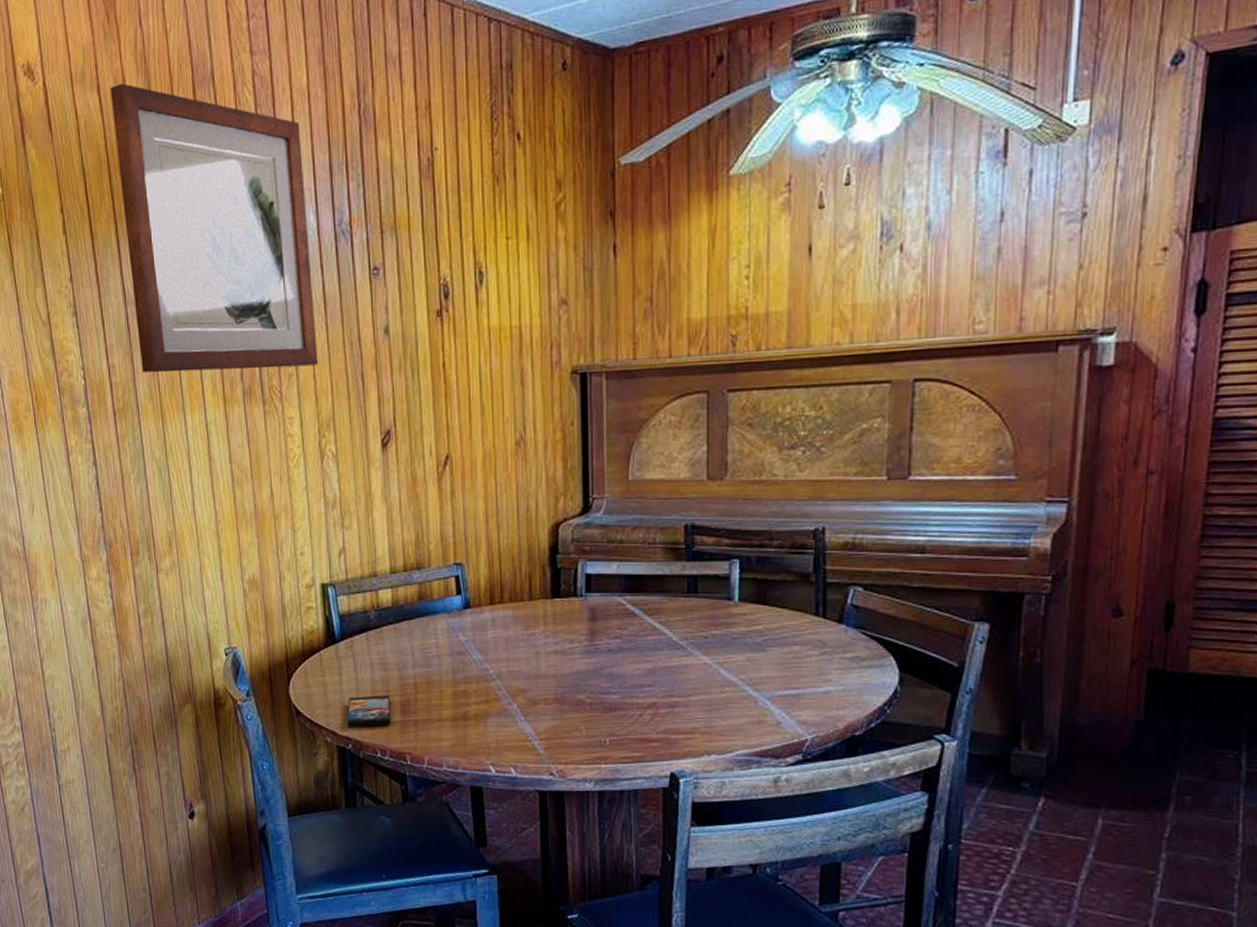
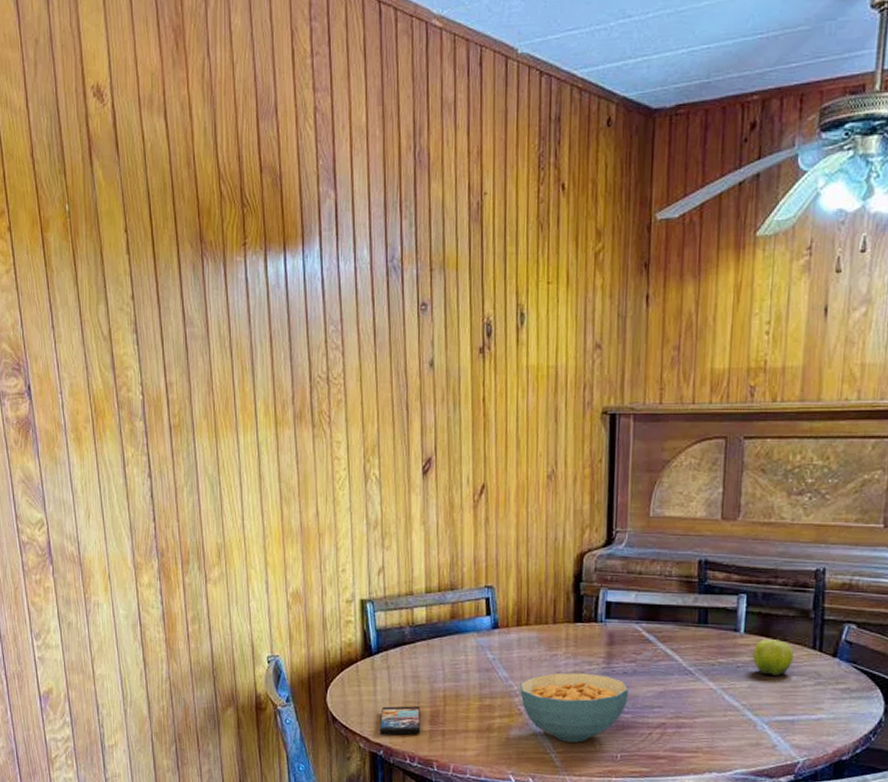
wall art: present [110,83,319,373] -> none [177,111,367,393]
cereal bowl: none [496,652,615,728] -> present [520,672,629,743]
fruit: none [750,604,794,647] -> present [753,637,794,677]

